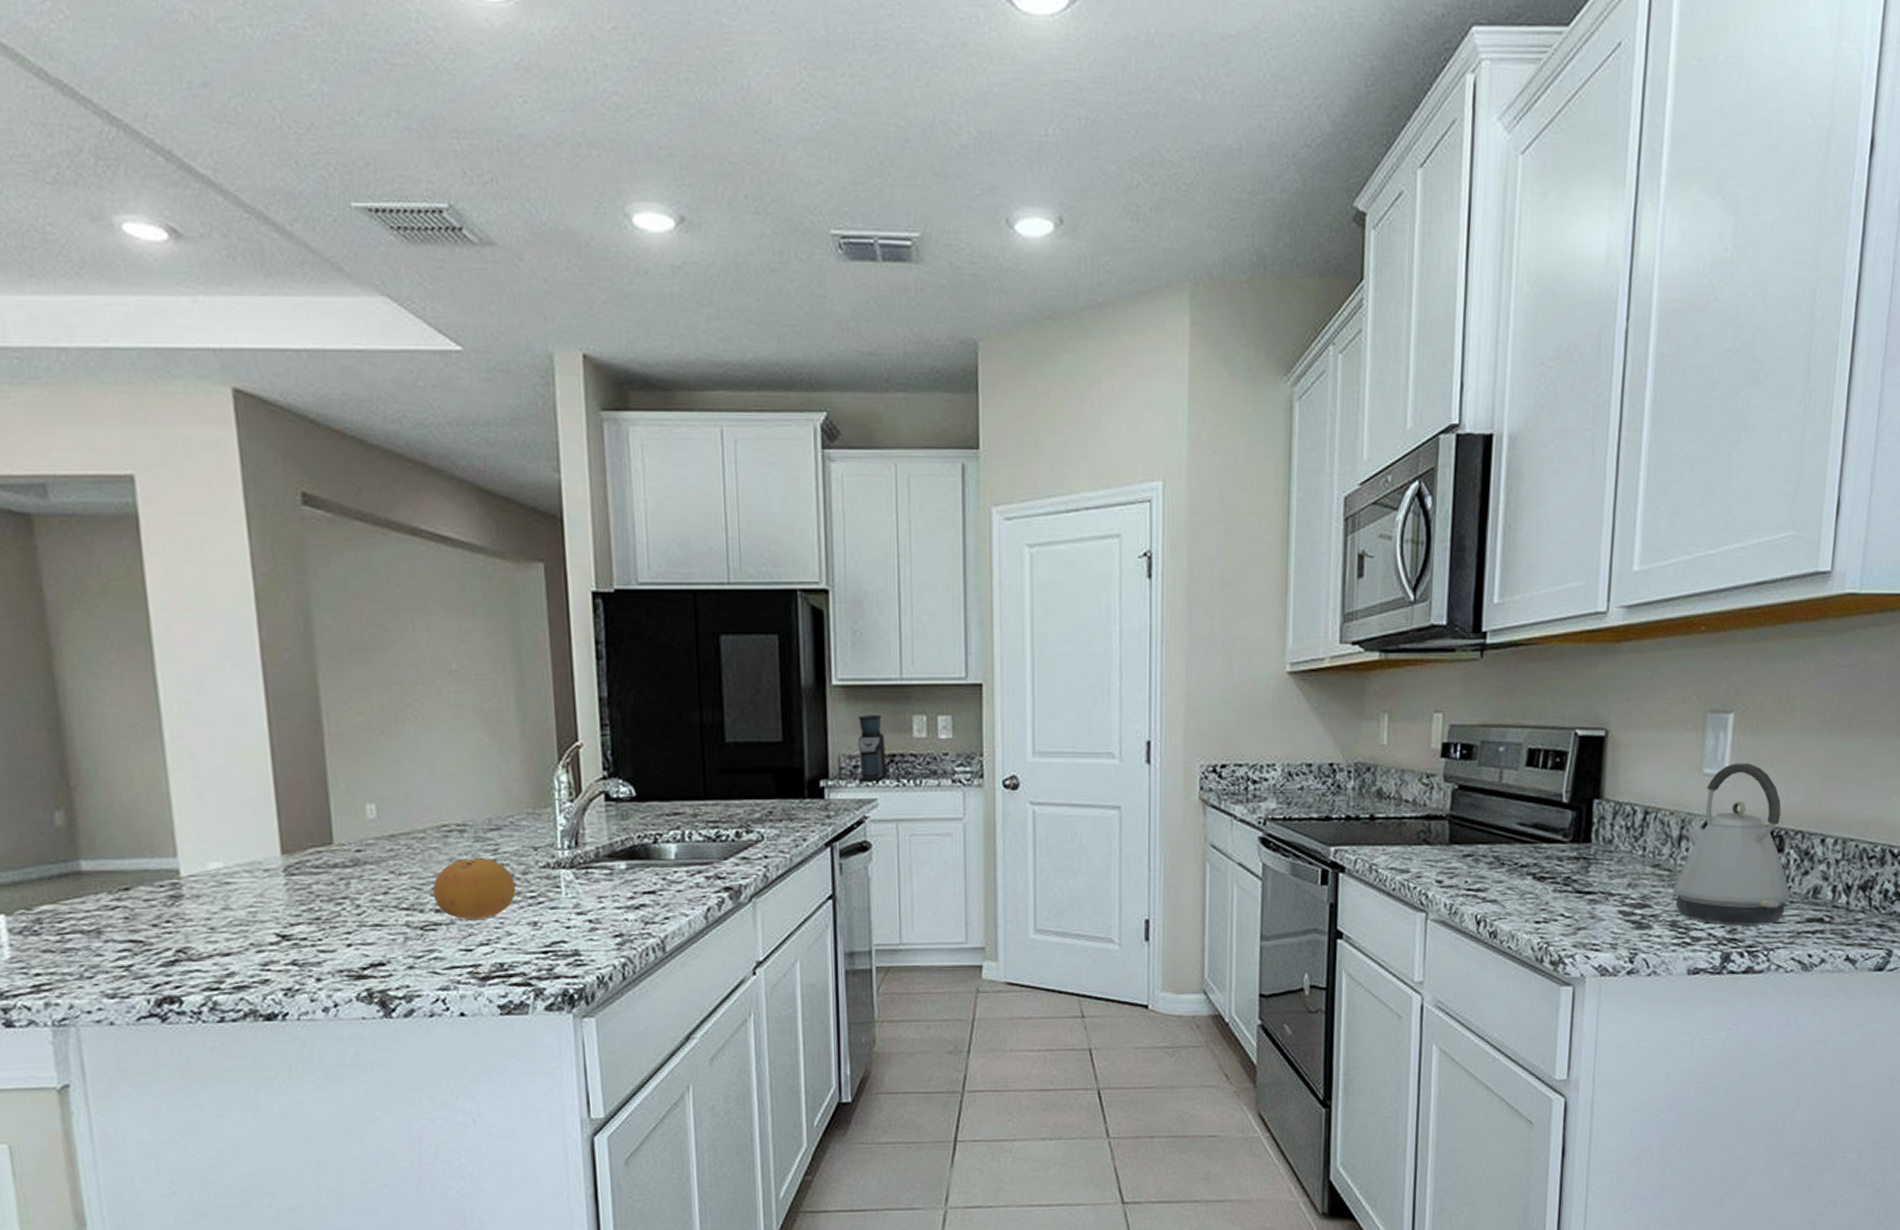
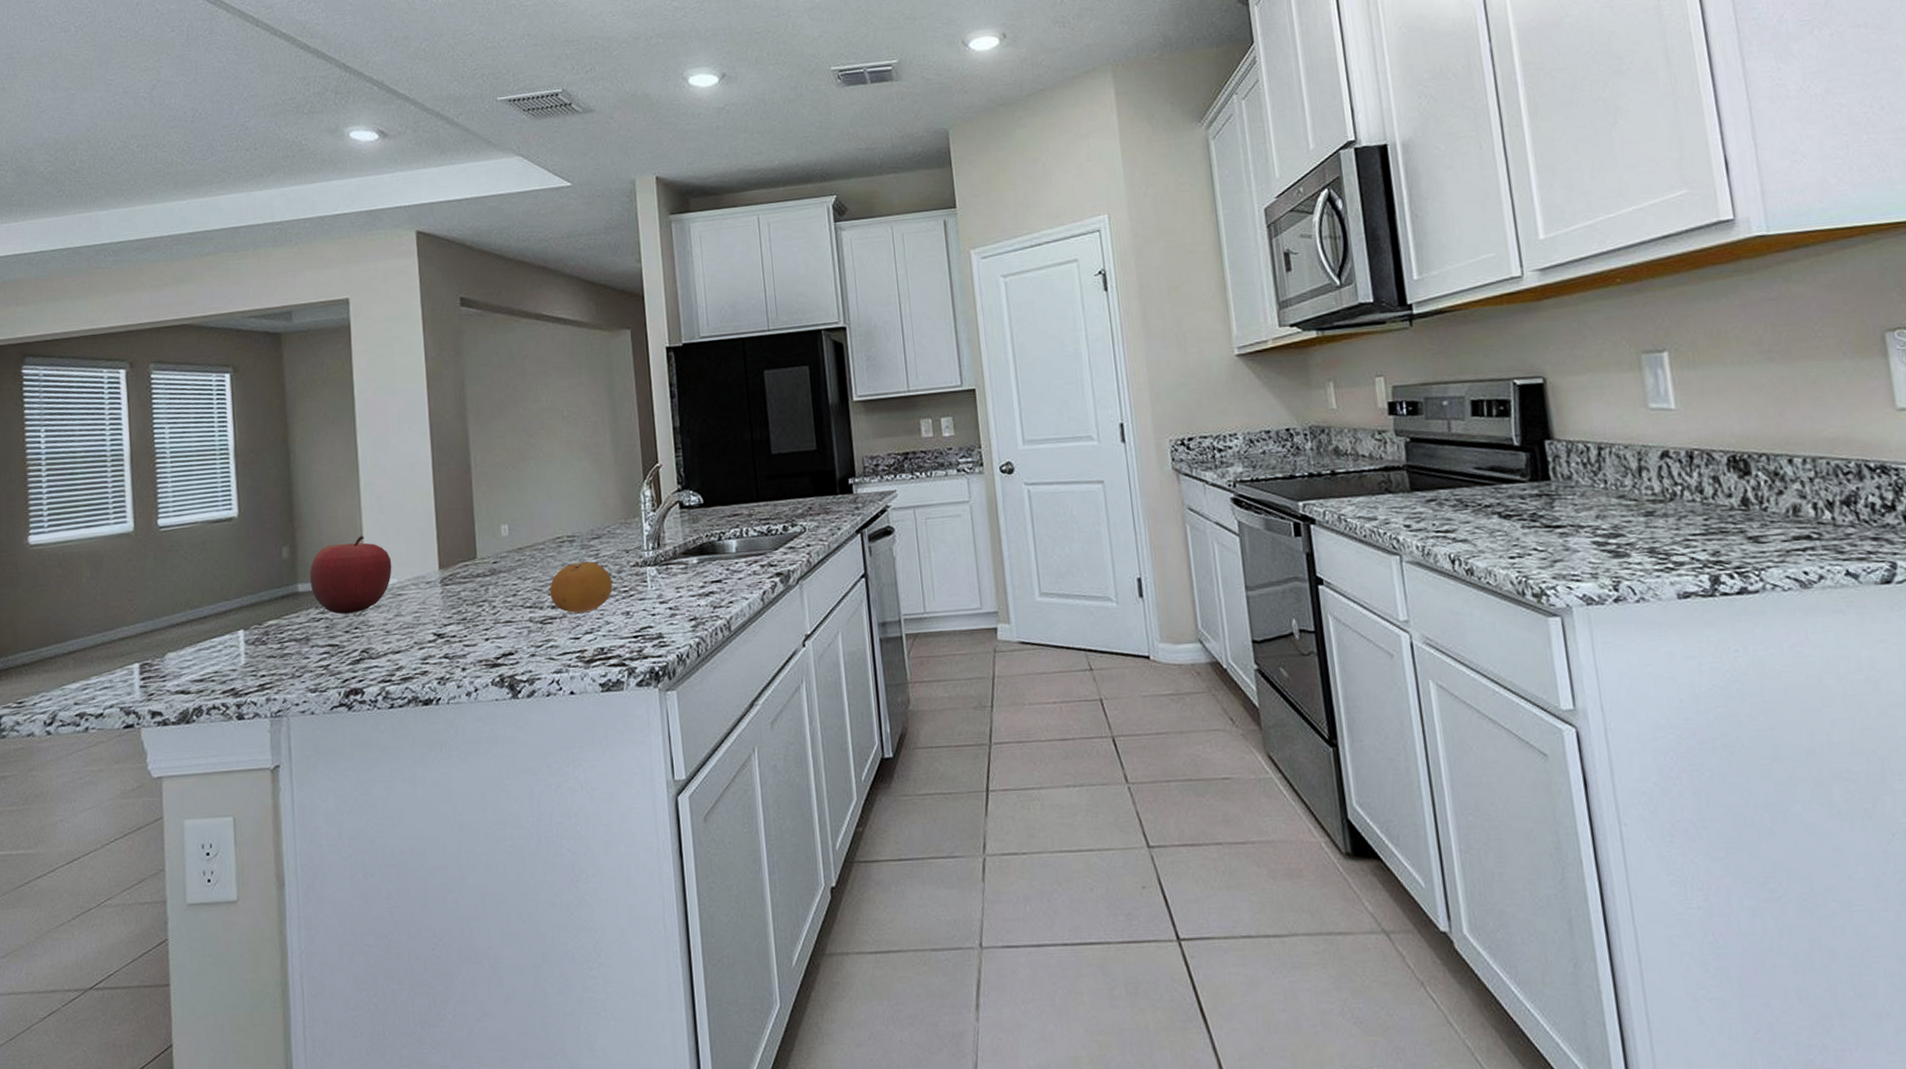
fruit: none [96,803,215,903] -> present [309,535,392,614]
coffee grinder: present [857,715,886,781] -> none [876,422,902,477]
kettle: present [1672,763,1791,926] -> none [1643,395,1770,549]

